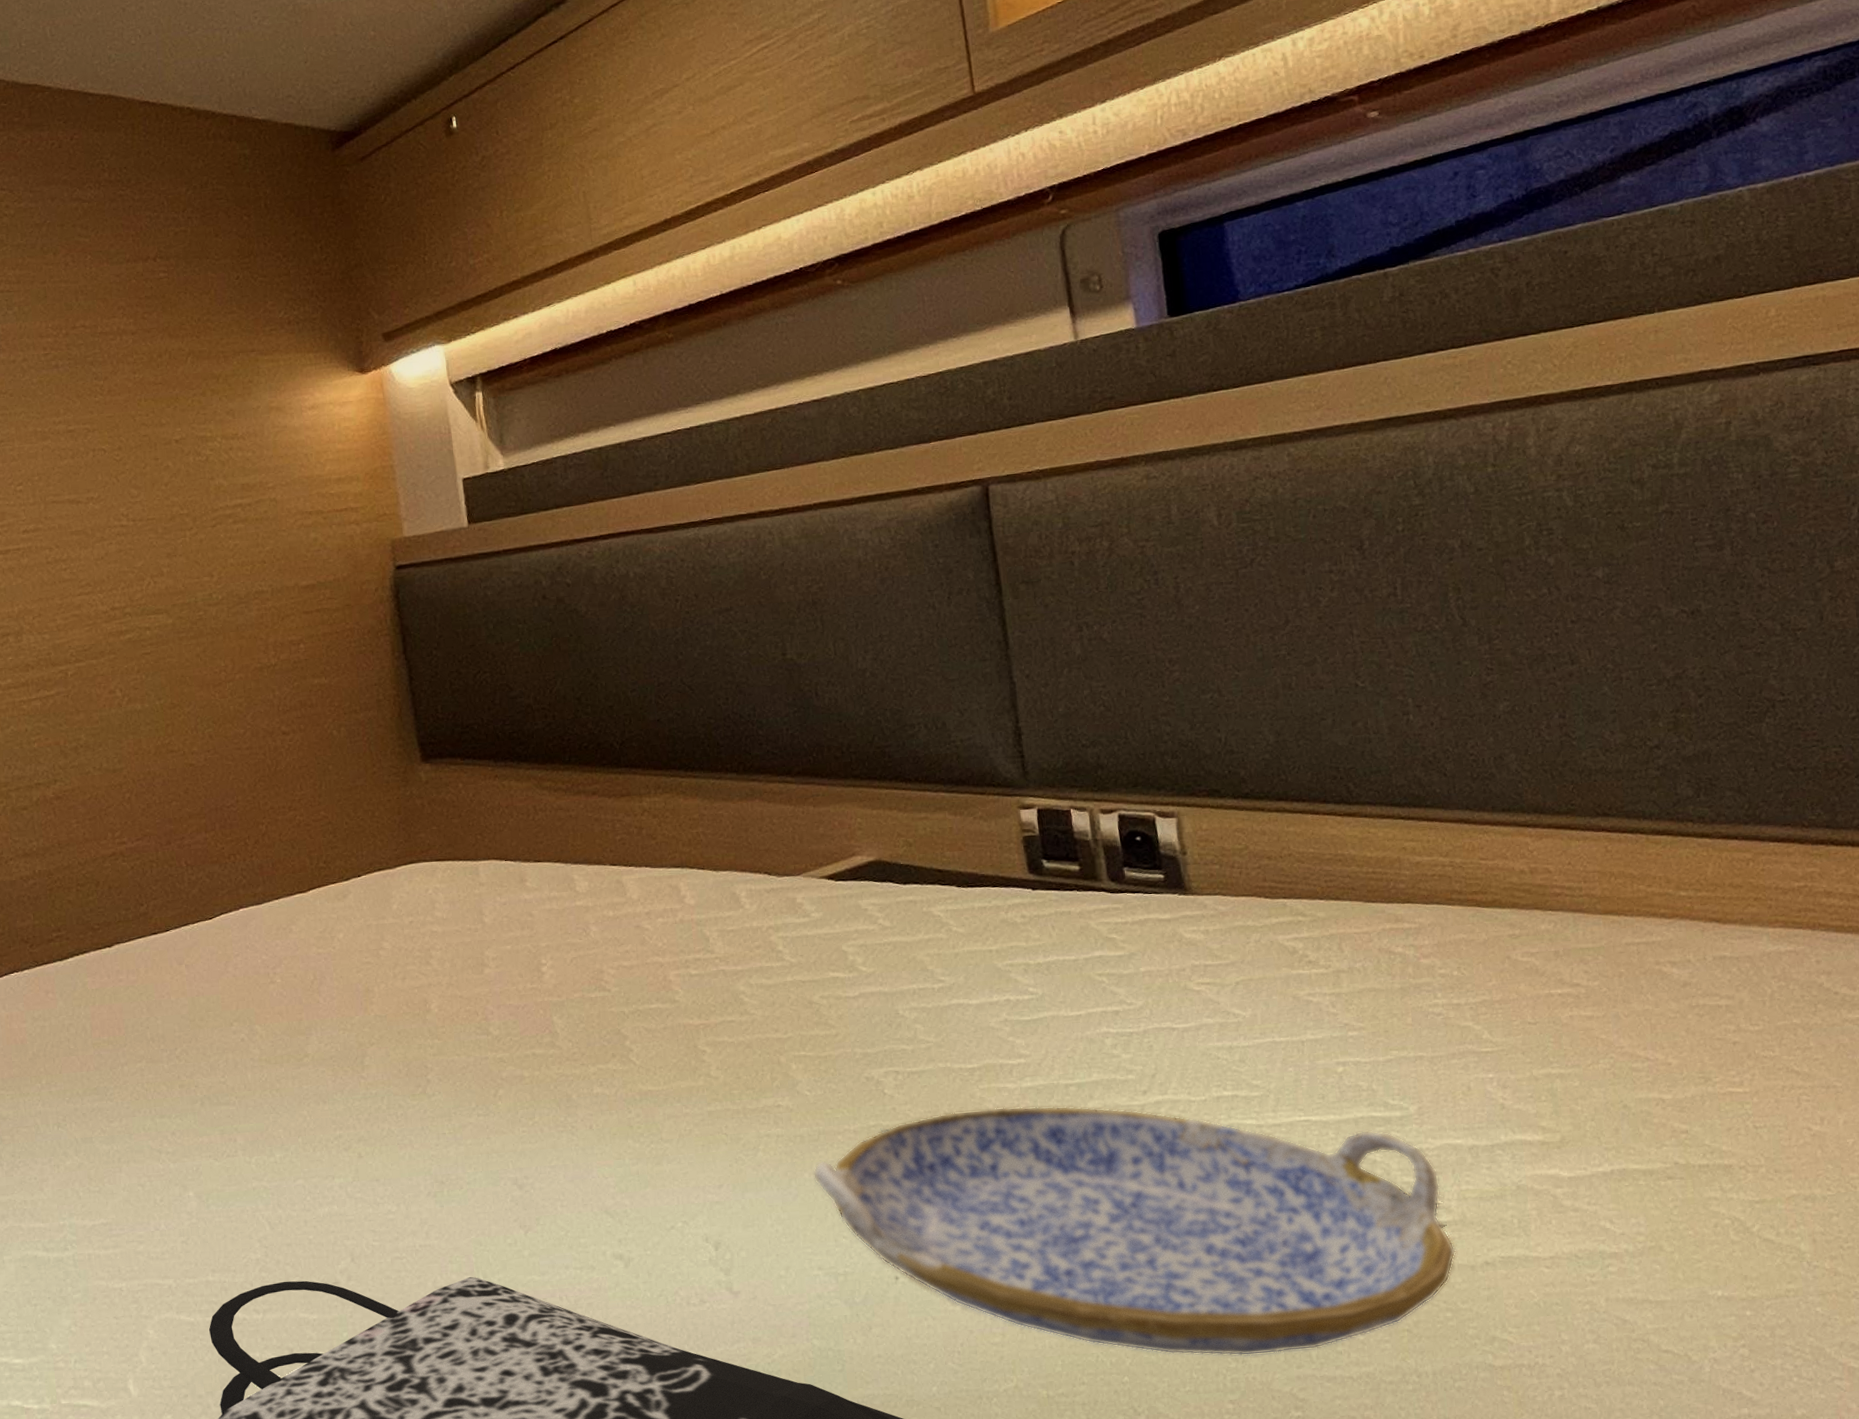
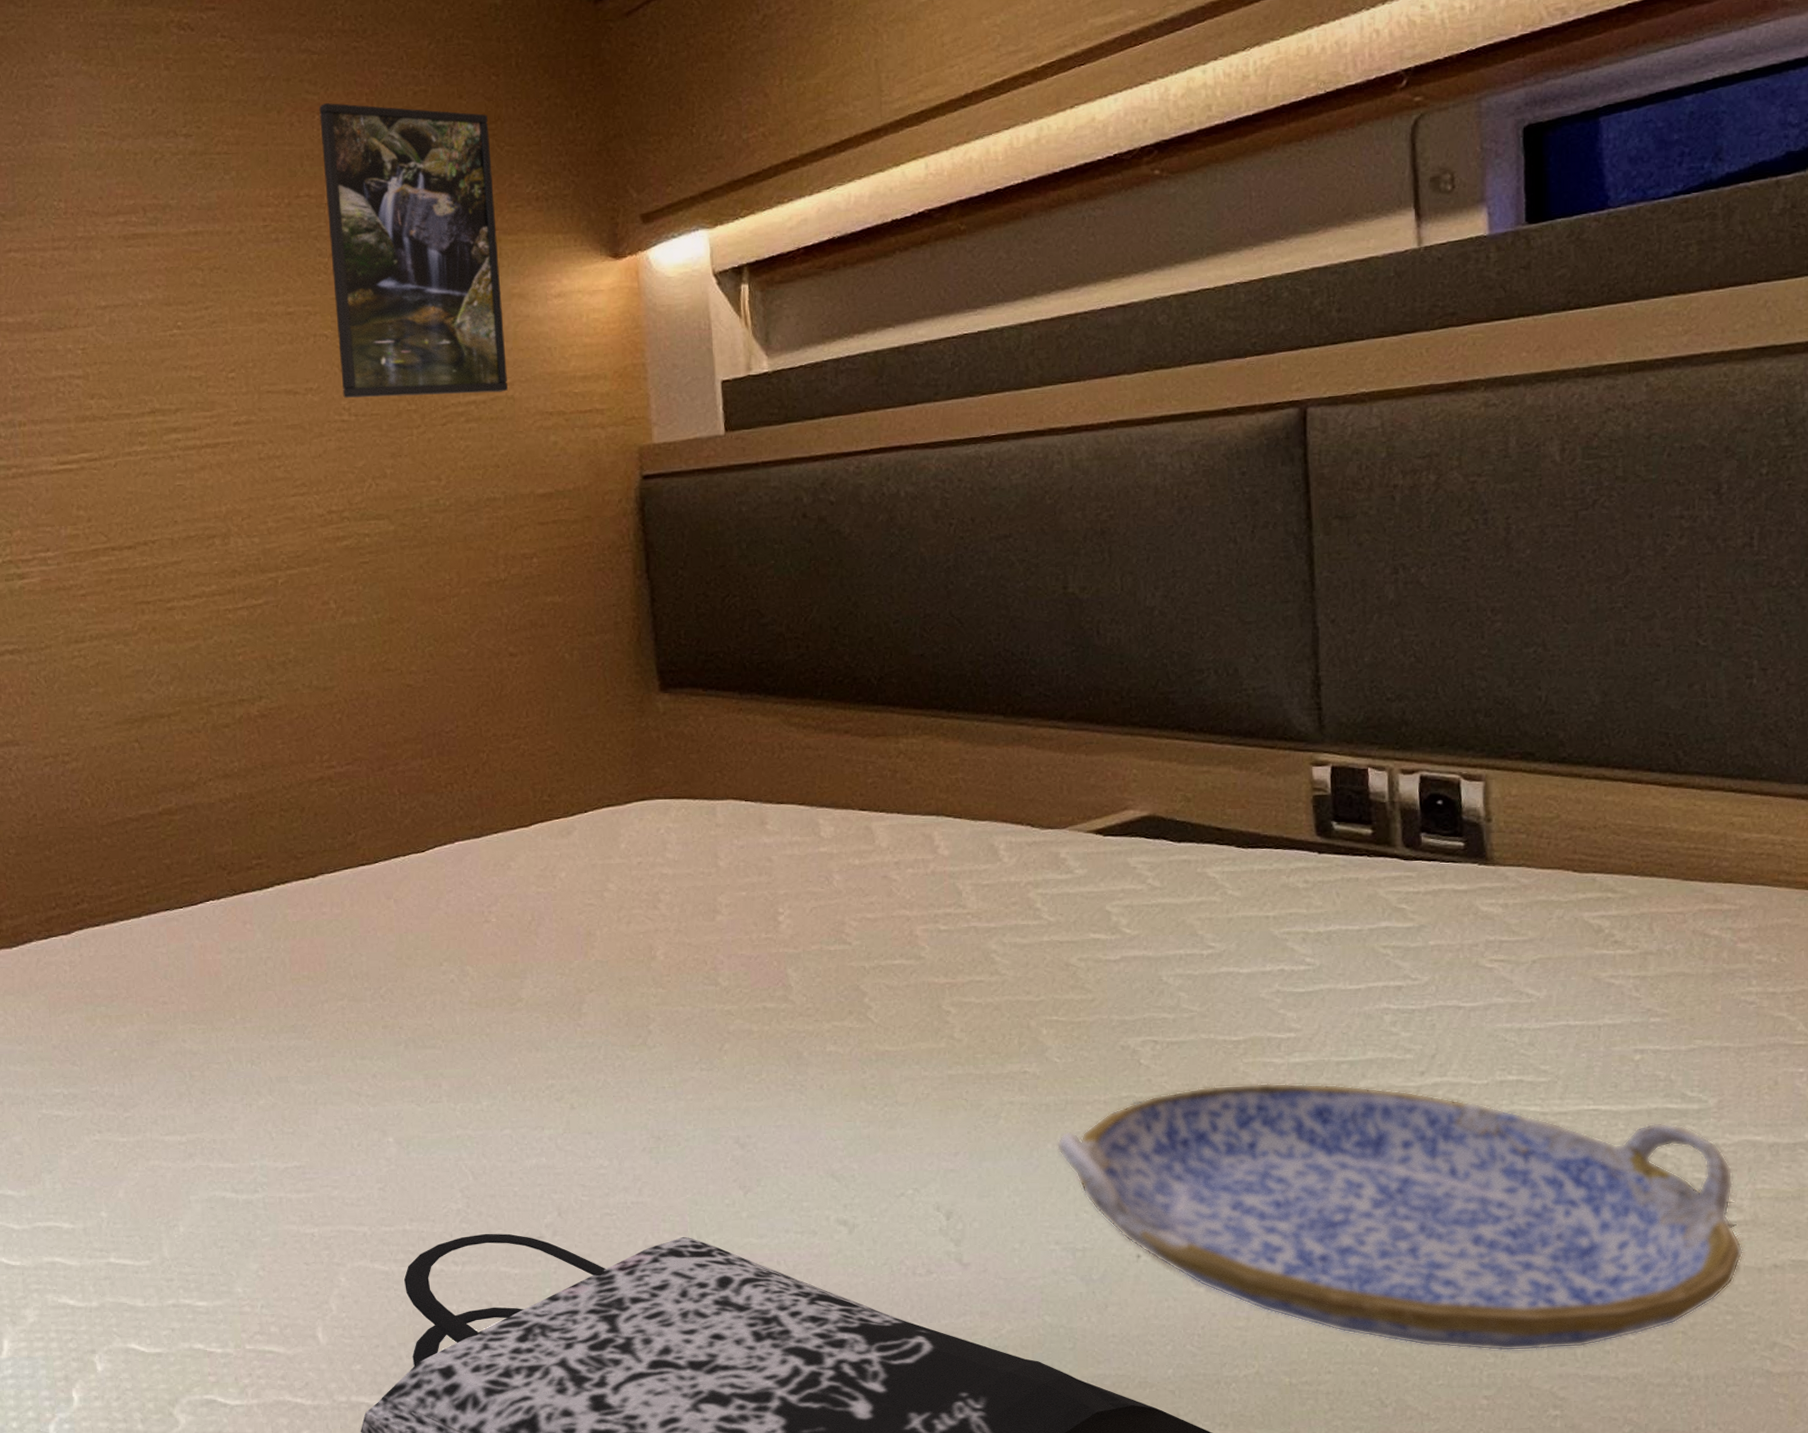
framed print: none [91,244,270,505] -> present [319,103,508,398]

